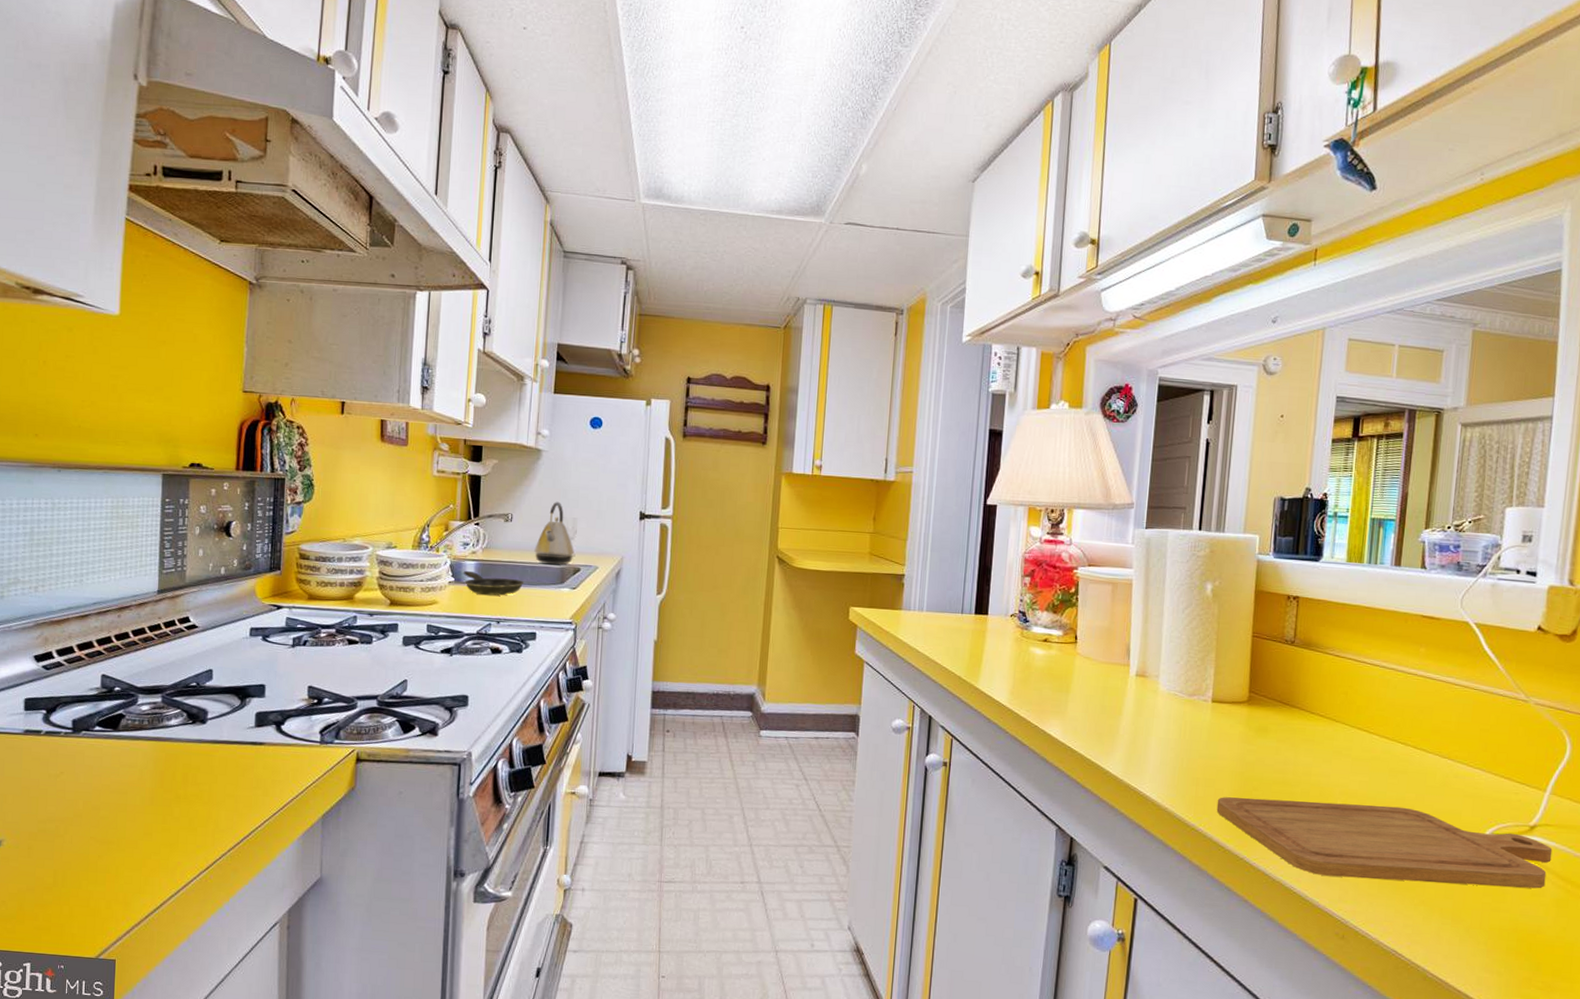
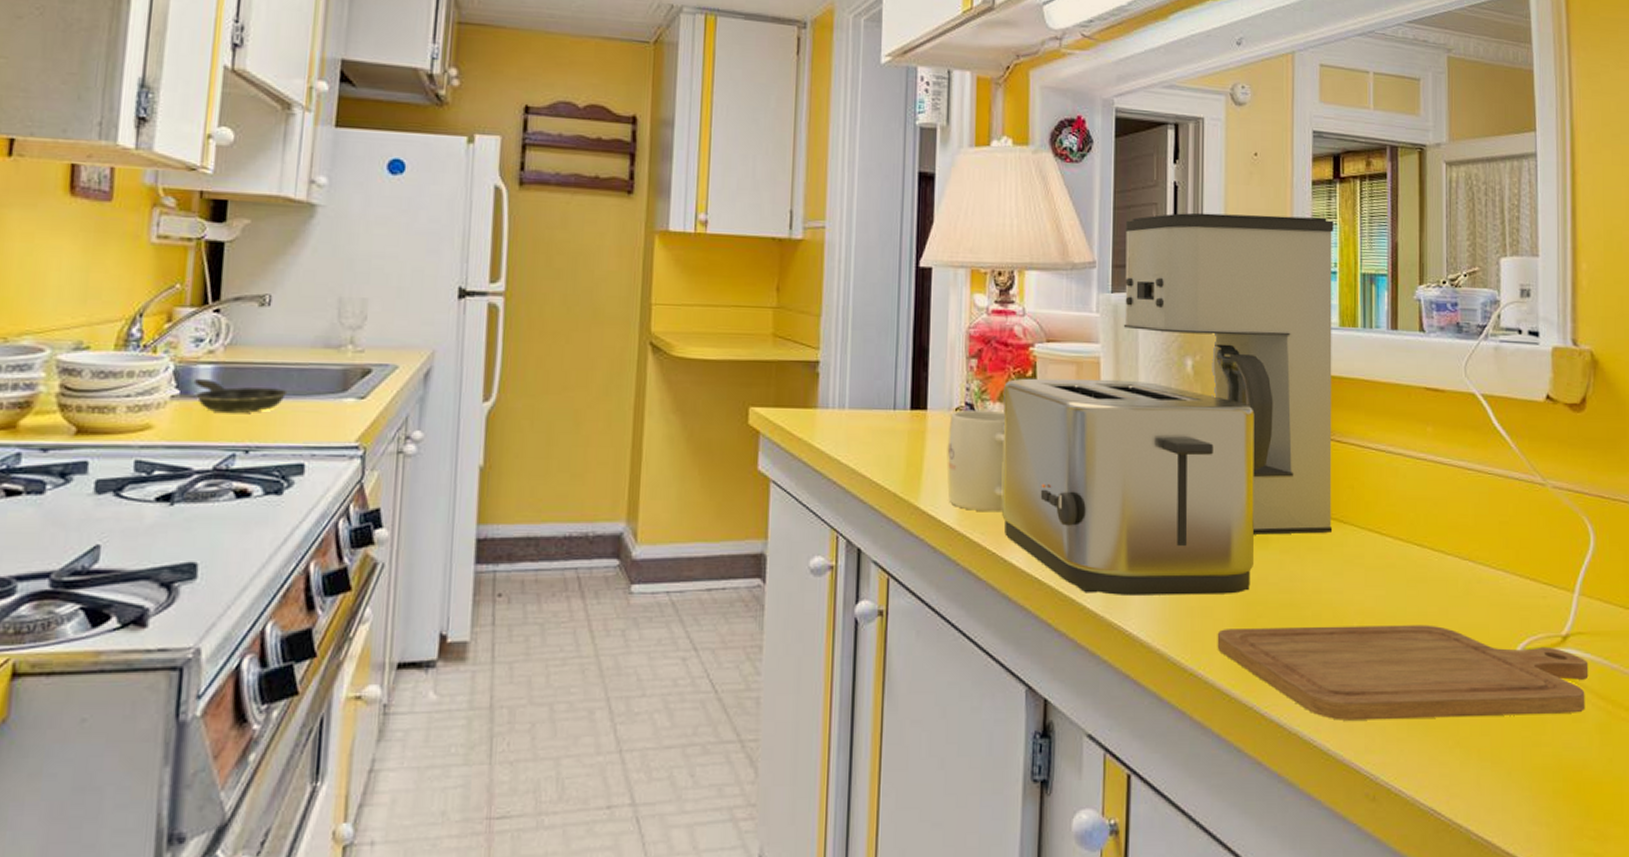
kettle: present [534,501,575,565] -> none [303,275,364,364]
mug: none [1001,616,1051,696] -> present [946,409,1005,513]
toaster: none [1044,594,1264,771] -> present [1002,378,1255,595]
coffee maker: none [1154,465,1349,729] -> present [1123,212,1334,535]

